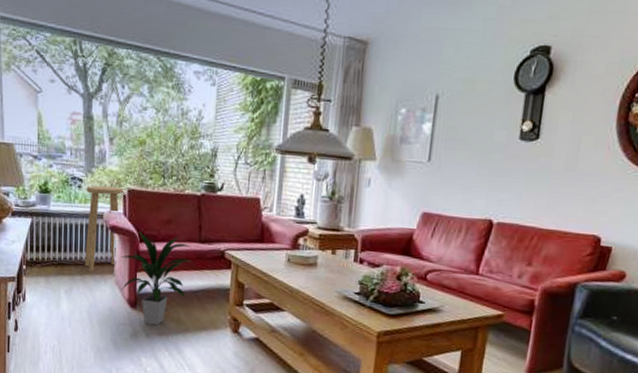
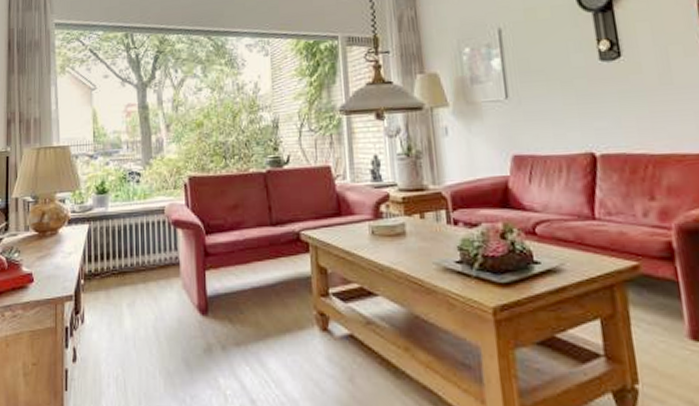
stool: present [85,185,123,273] -> none [145,176,184,278]
indoor plant: present [121,230,192,326] -> none [186,221,265,334]

